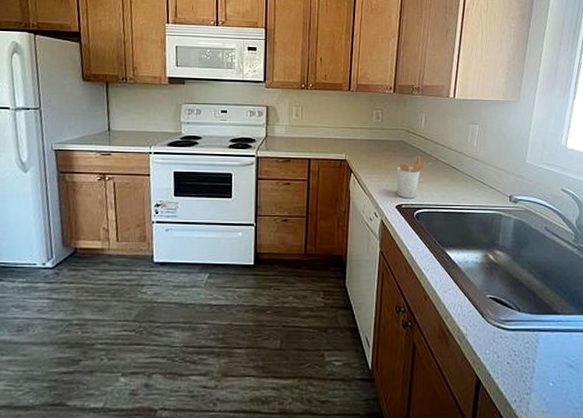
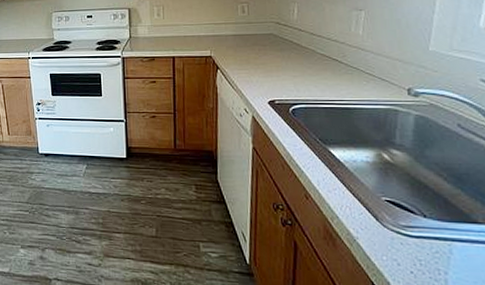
utensil holder: present [397,155,431,199] -> none [267,48,308,94]

